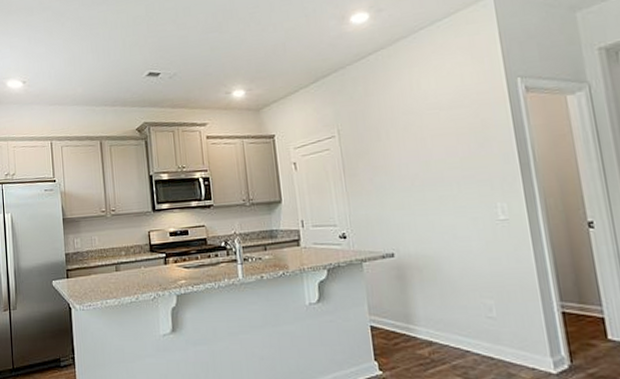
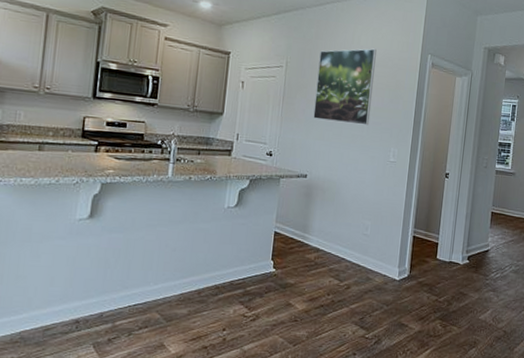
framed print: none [374,89,459,187] -> present [313,48,377,126]

